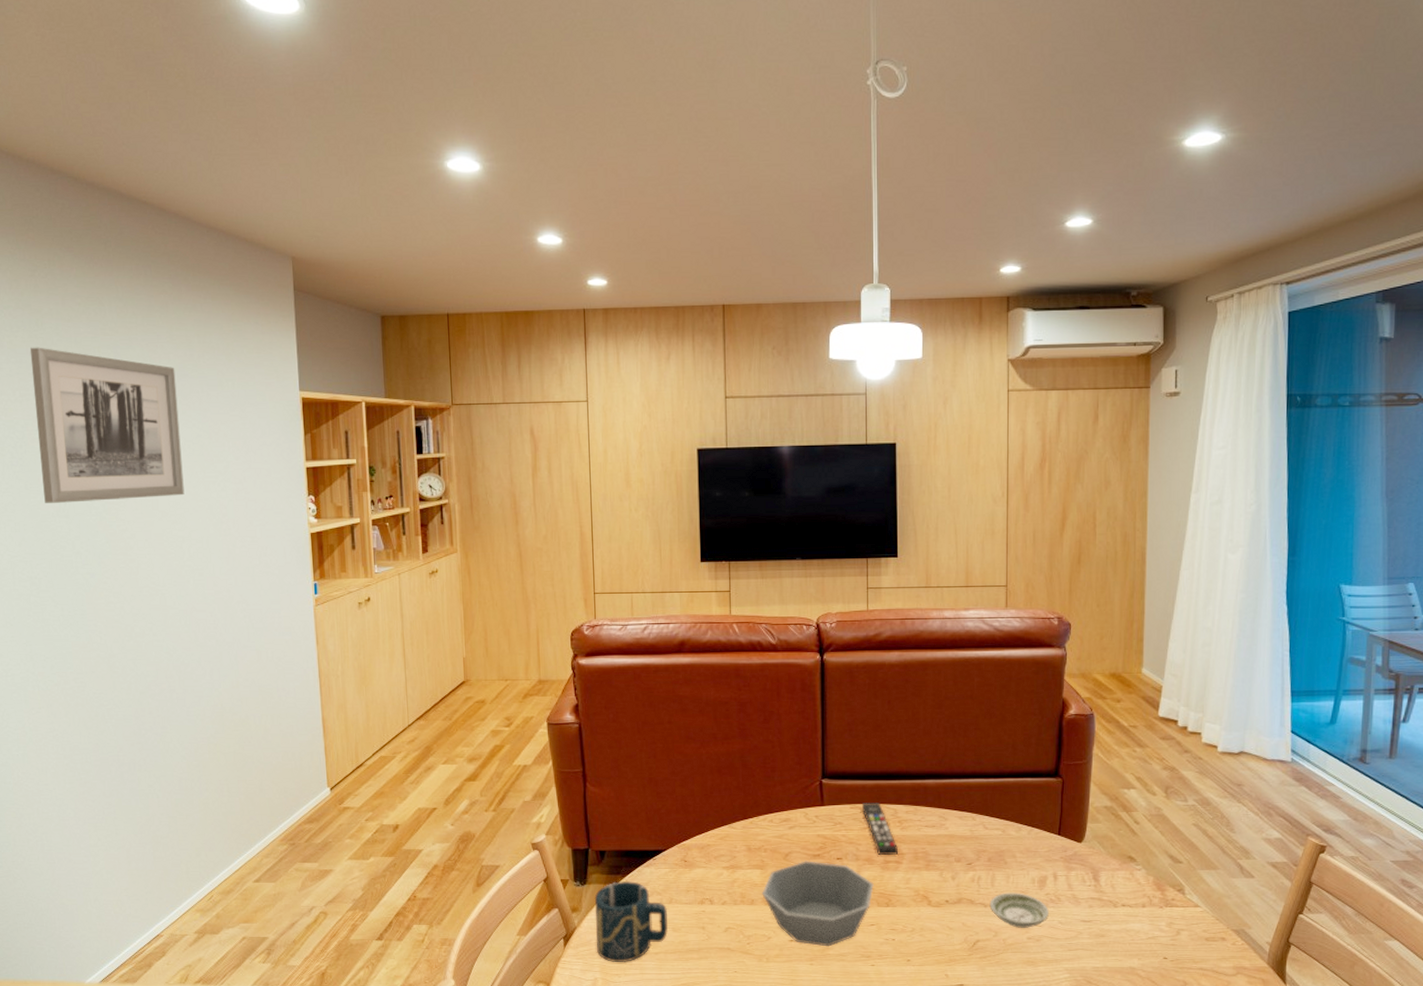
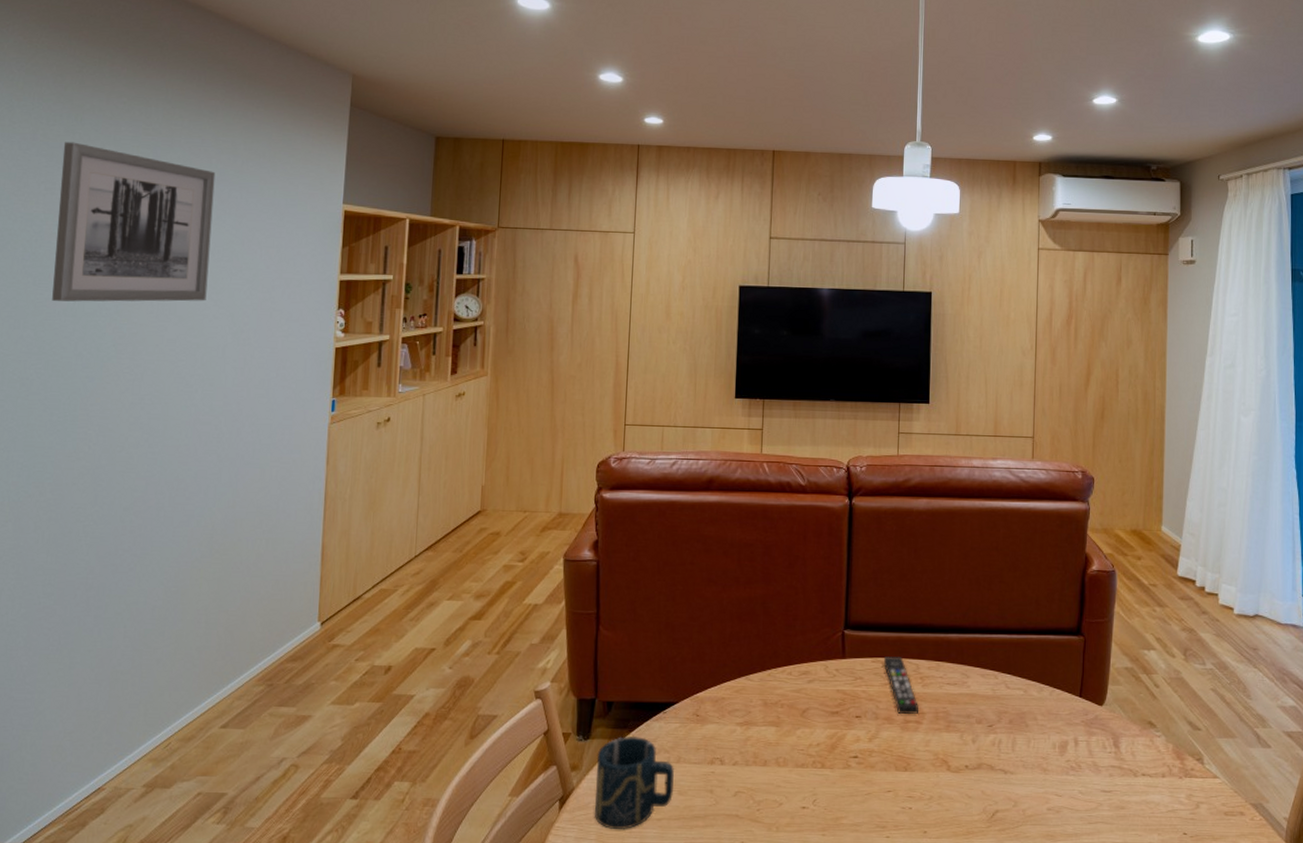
bowl: present [762,861,874,947] -> none [776,718,893,815]
saucer: present [989,892,1049,928] -> none [1009,758,1069,798]

